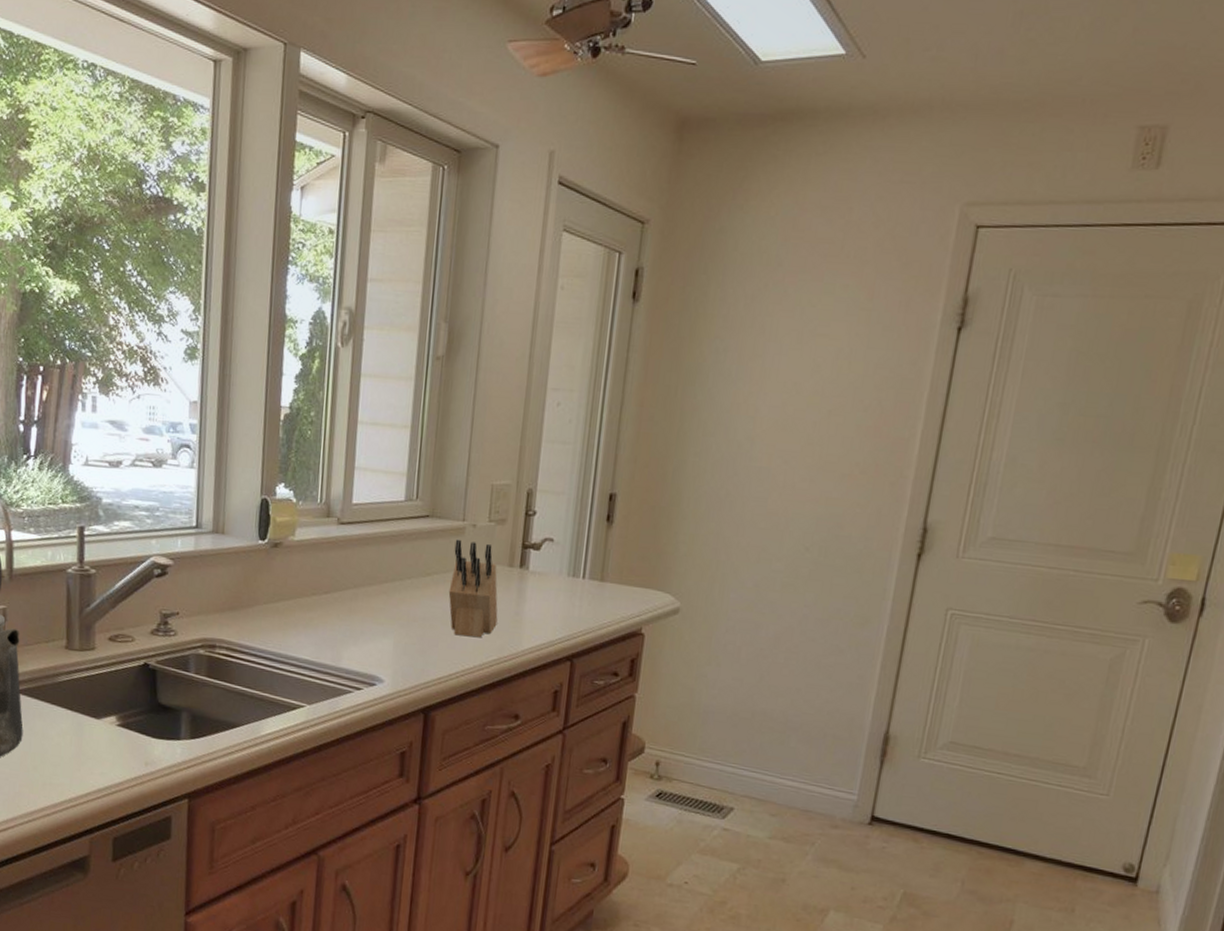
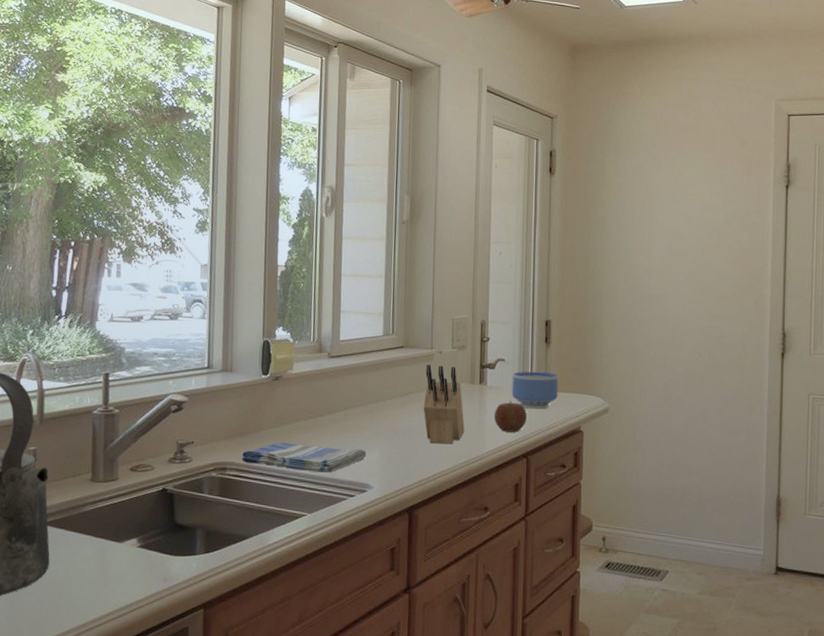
dish towel: none [233,620,378,660] -> present [242,442,367,473]
apple: none [534,591,576,629] -> present [493,401,527,432]
bowl: none [559,555,620,604] -> present [512,371,558,409]

